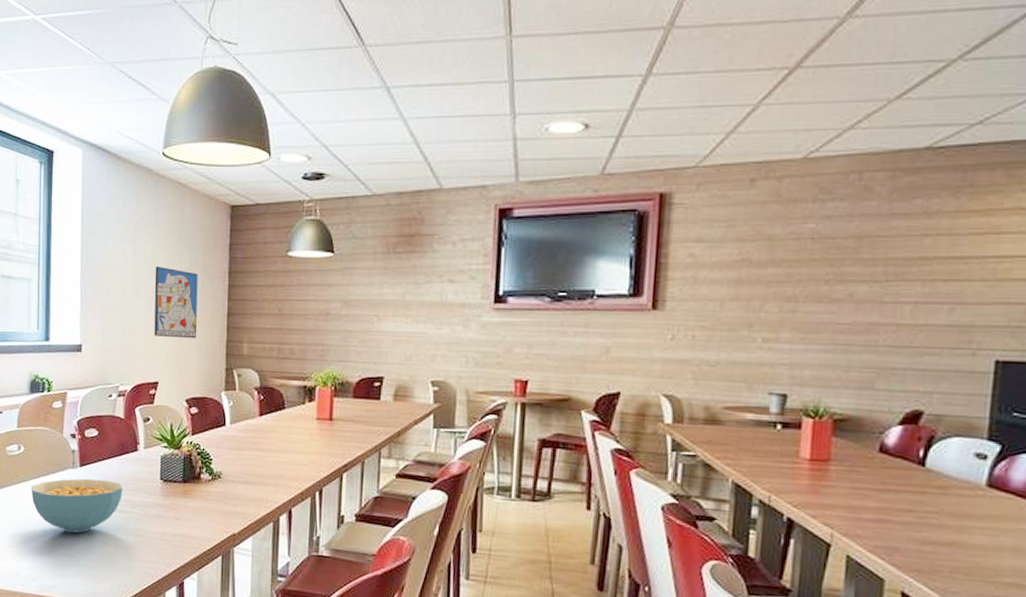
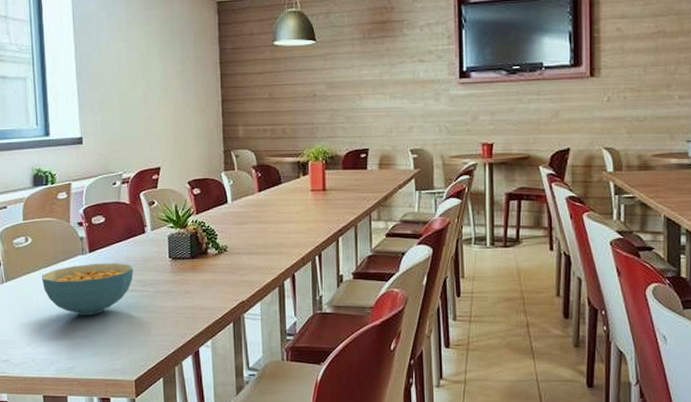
wall art: present [154,267,198,339] -> none [149,60,194,126]

